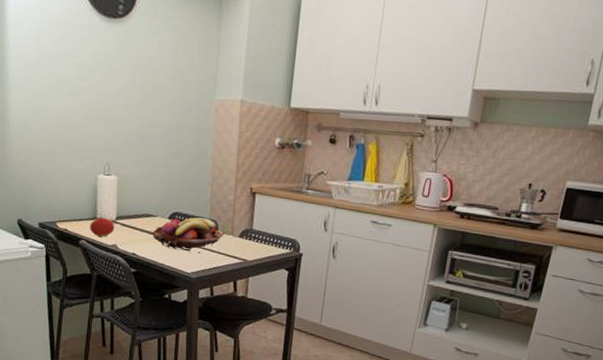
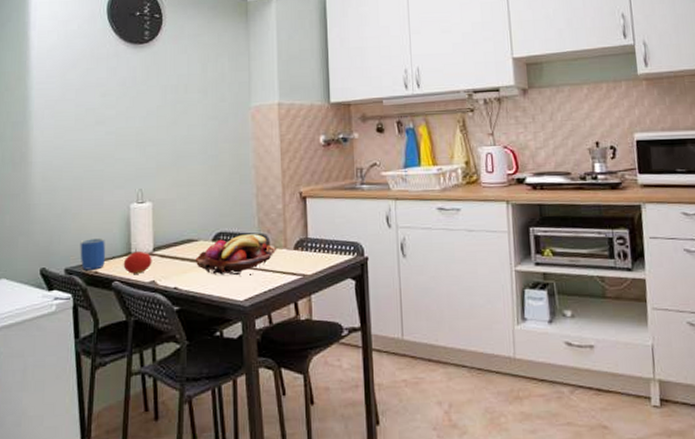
mug: none [52,200,74,228] -> present [80,238,105,270]

